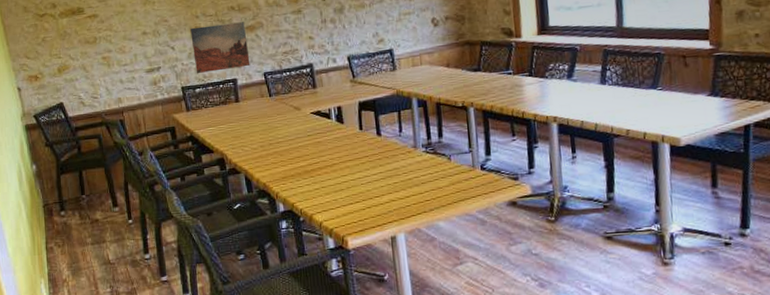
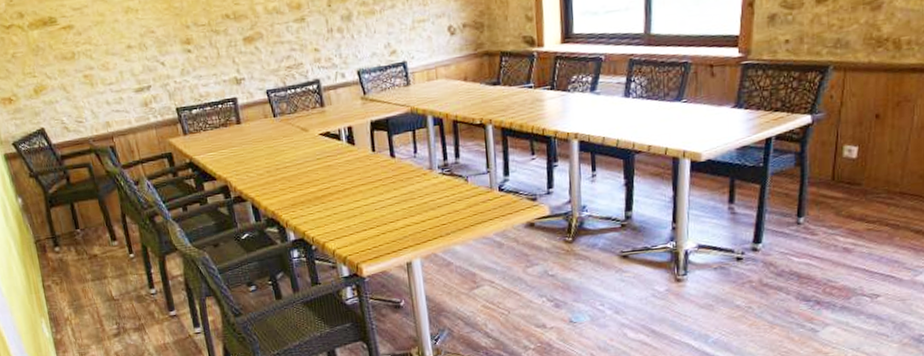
wall art: present [190,22,250,73] -> none [181,32,251,92]

